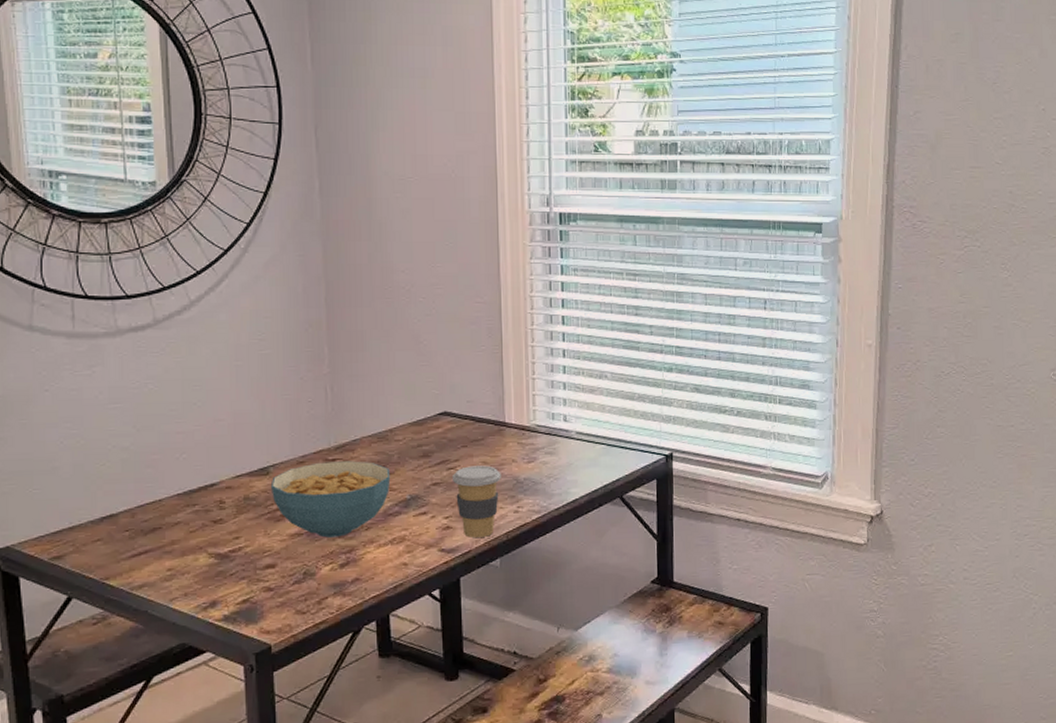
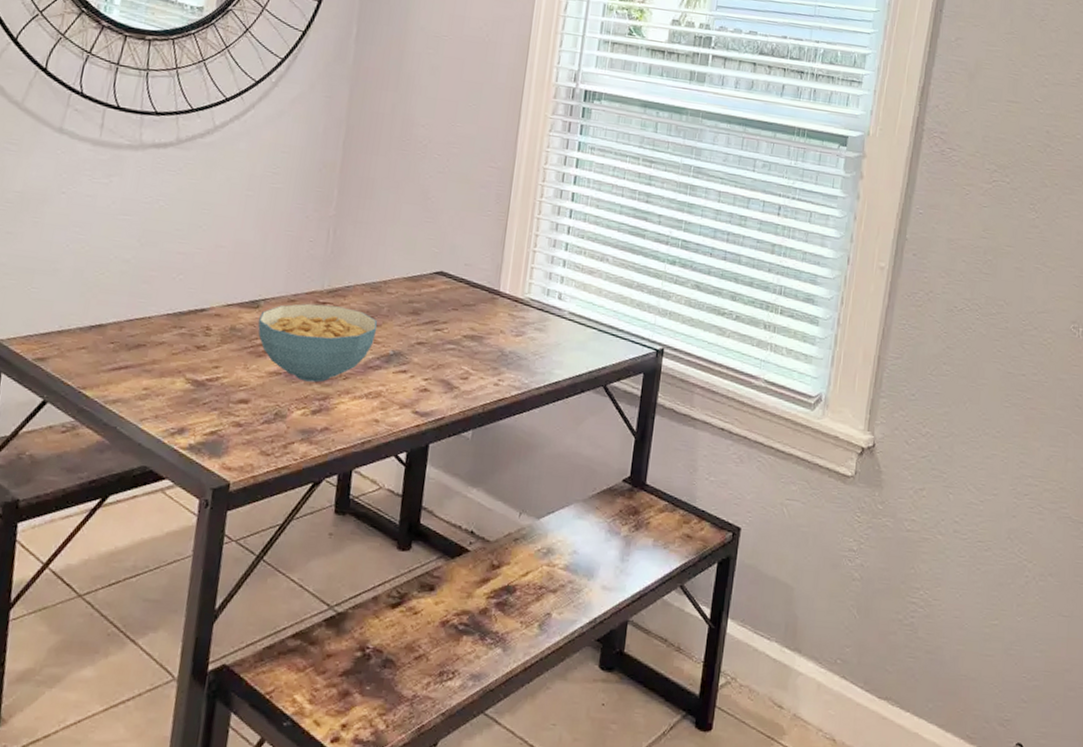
coffee cup: present [451,465,501,538] -> none [437,330,488,406]

